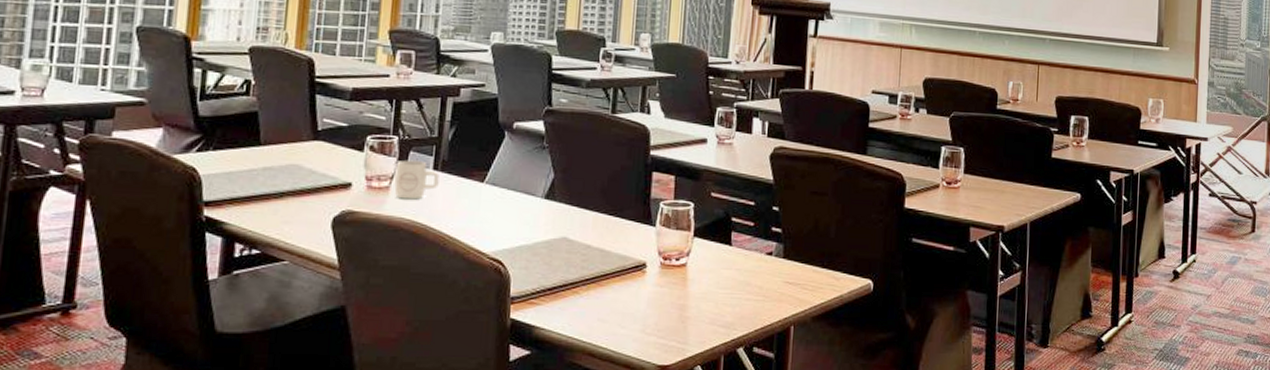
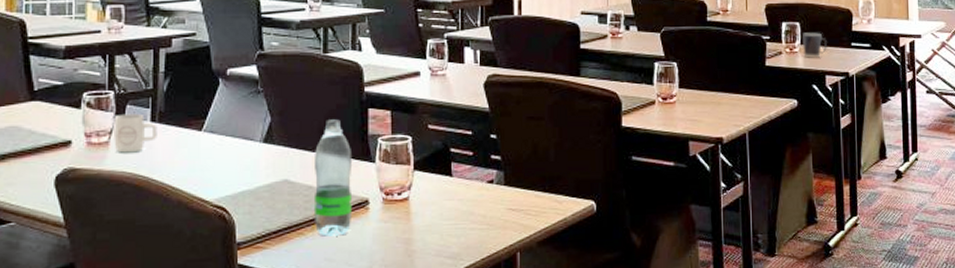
bottle: none [590,180,633,297] -> present [313,119,353,236]
mug: none [1089,127,1114,154] -> present [802,33,827,58]

